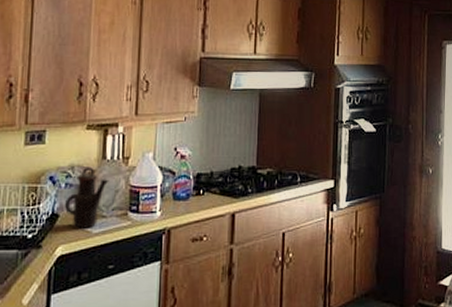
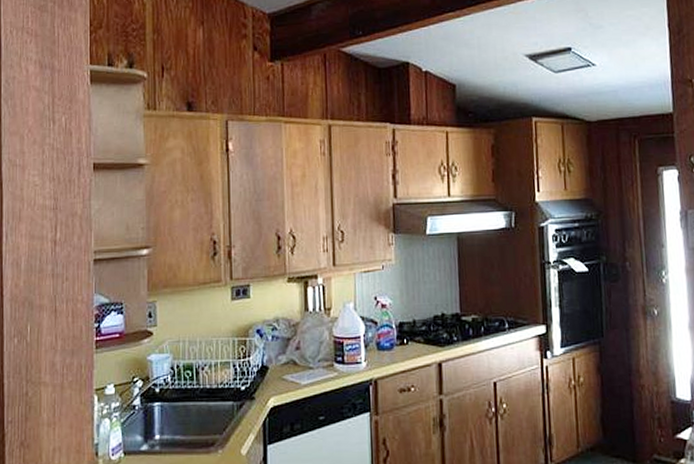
teapot: present [65,166,109,228] -> none [273,319,313,380]

